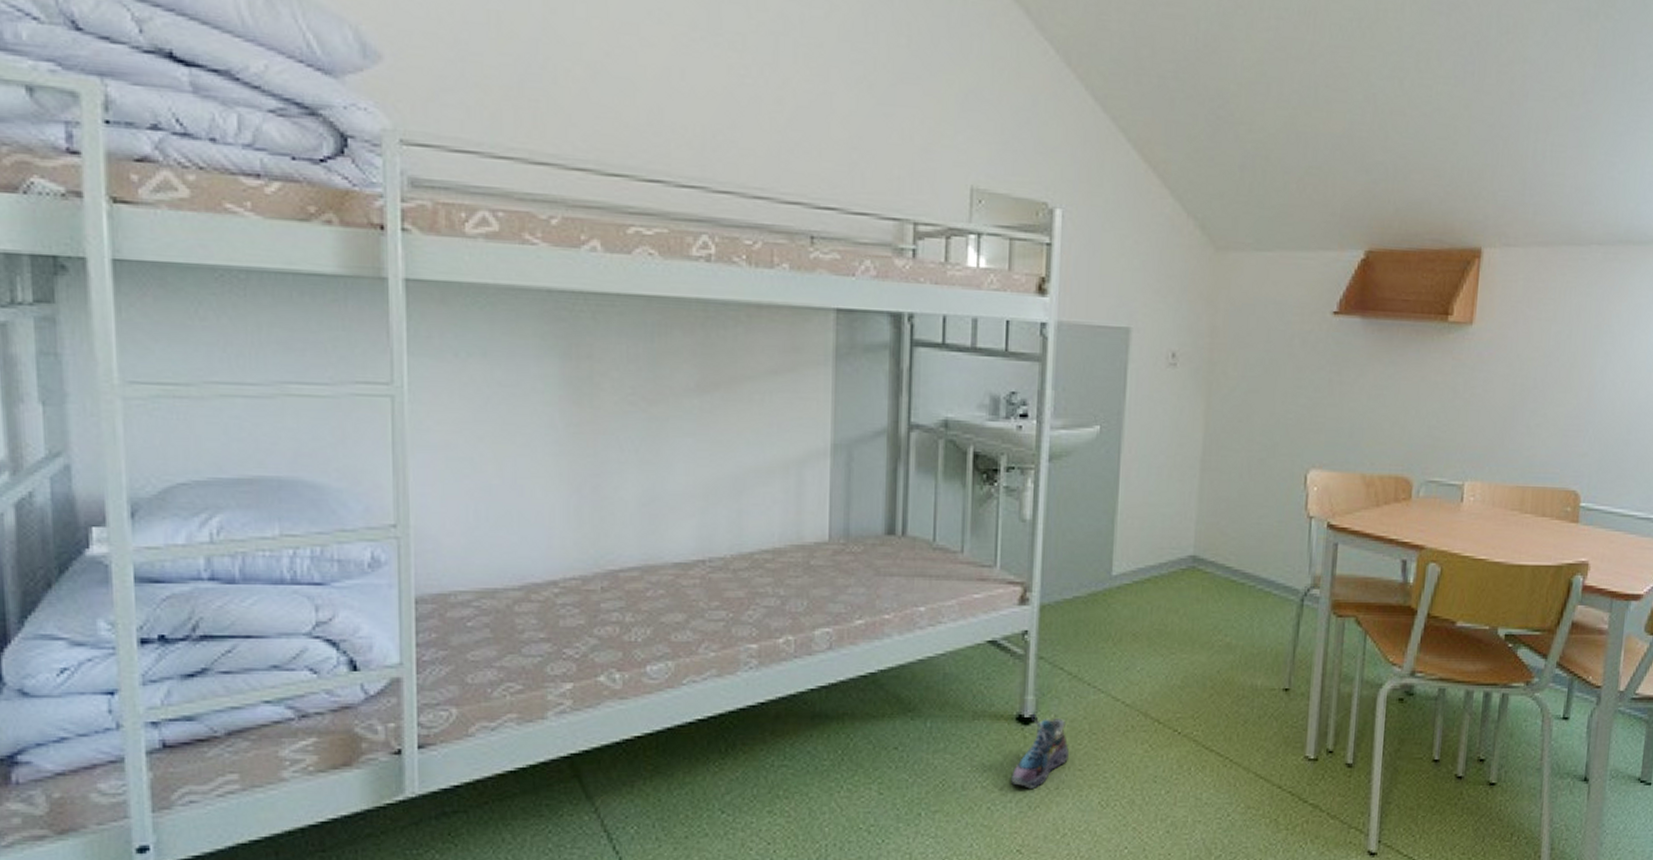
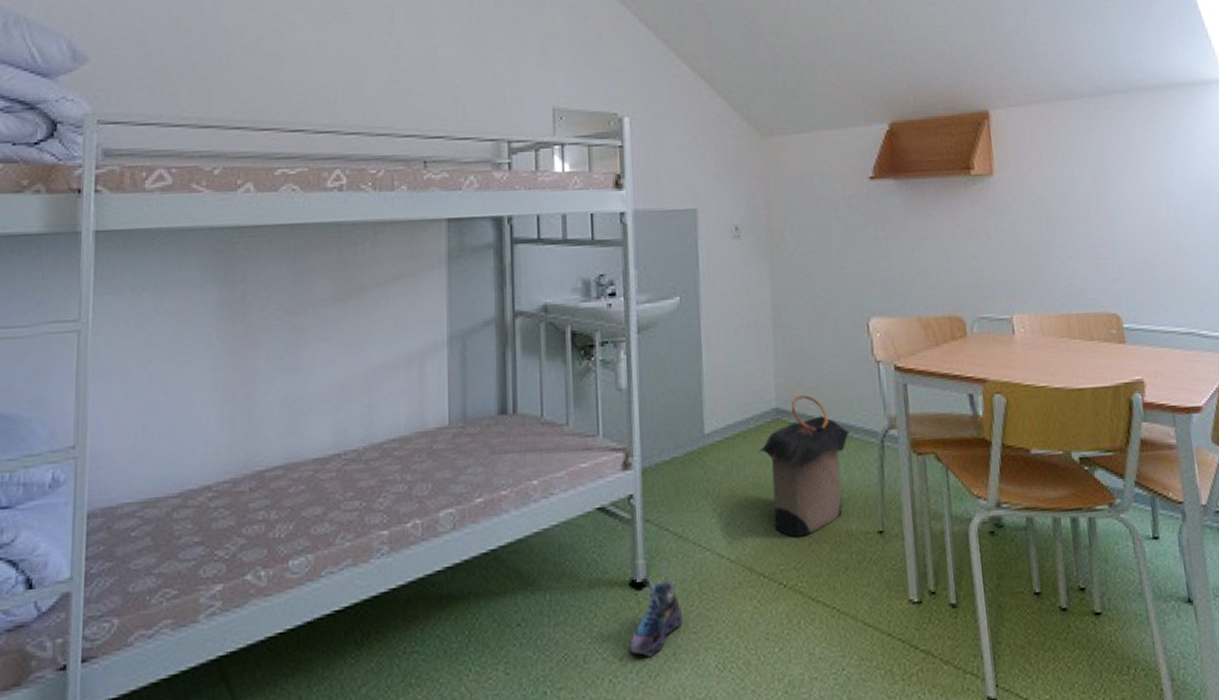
laundry hamper: none [1168,543,1268,687] -> present [758,394,849,537]

